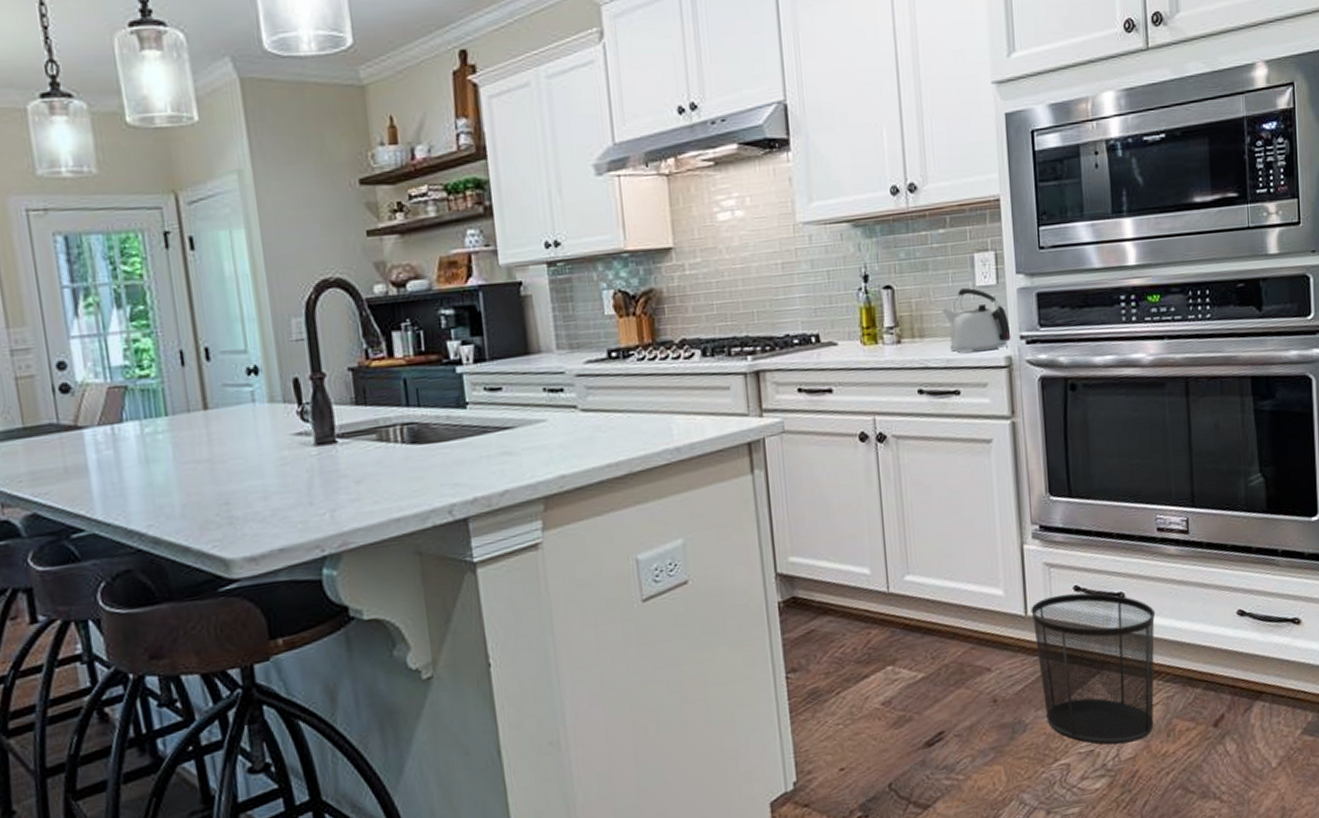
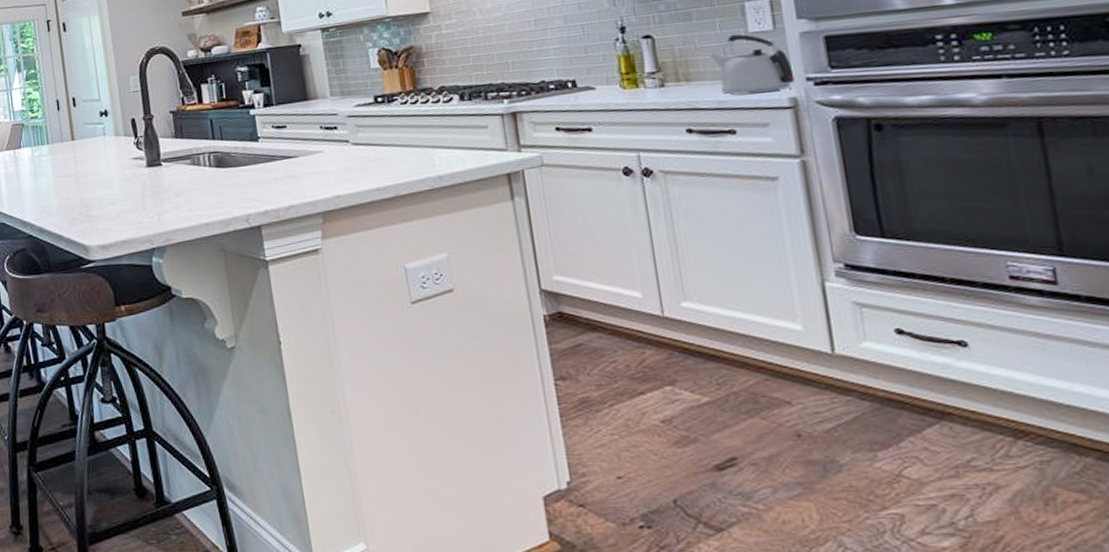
waste bin: present [1031,592,1156,745] -> none [839,336,1023,504]

